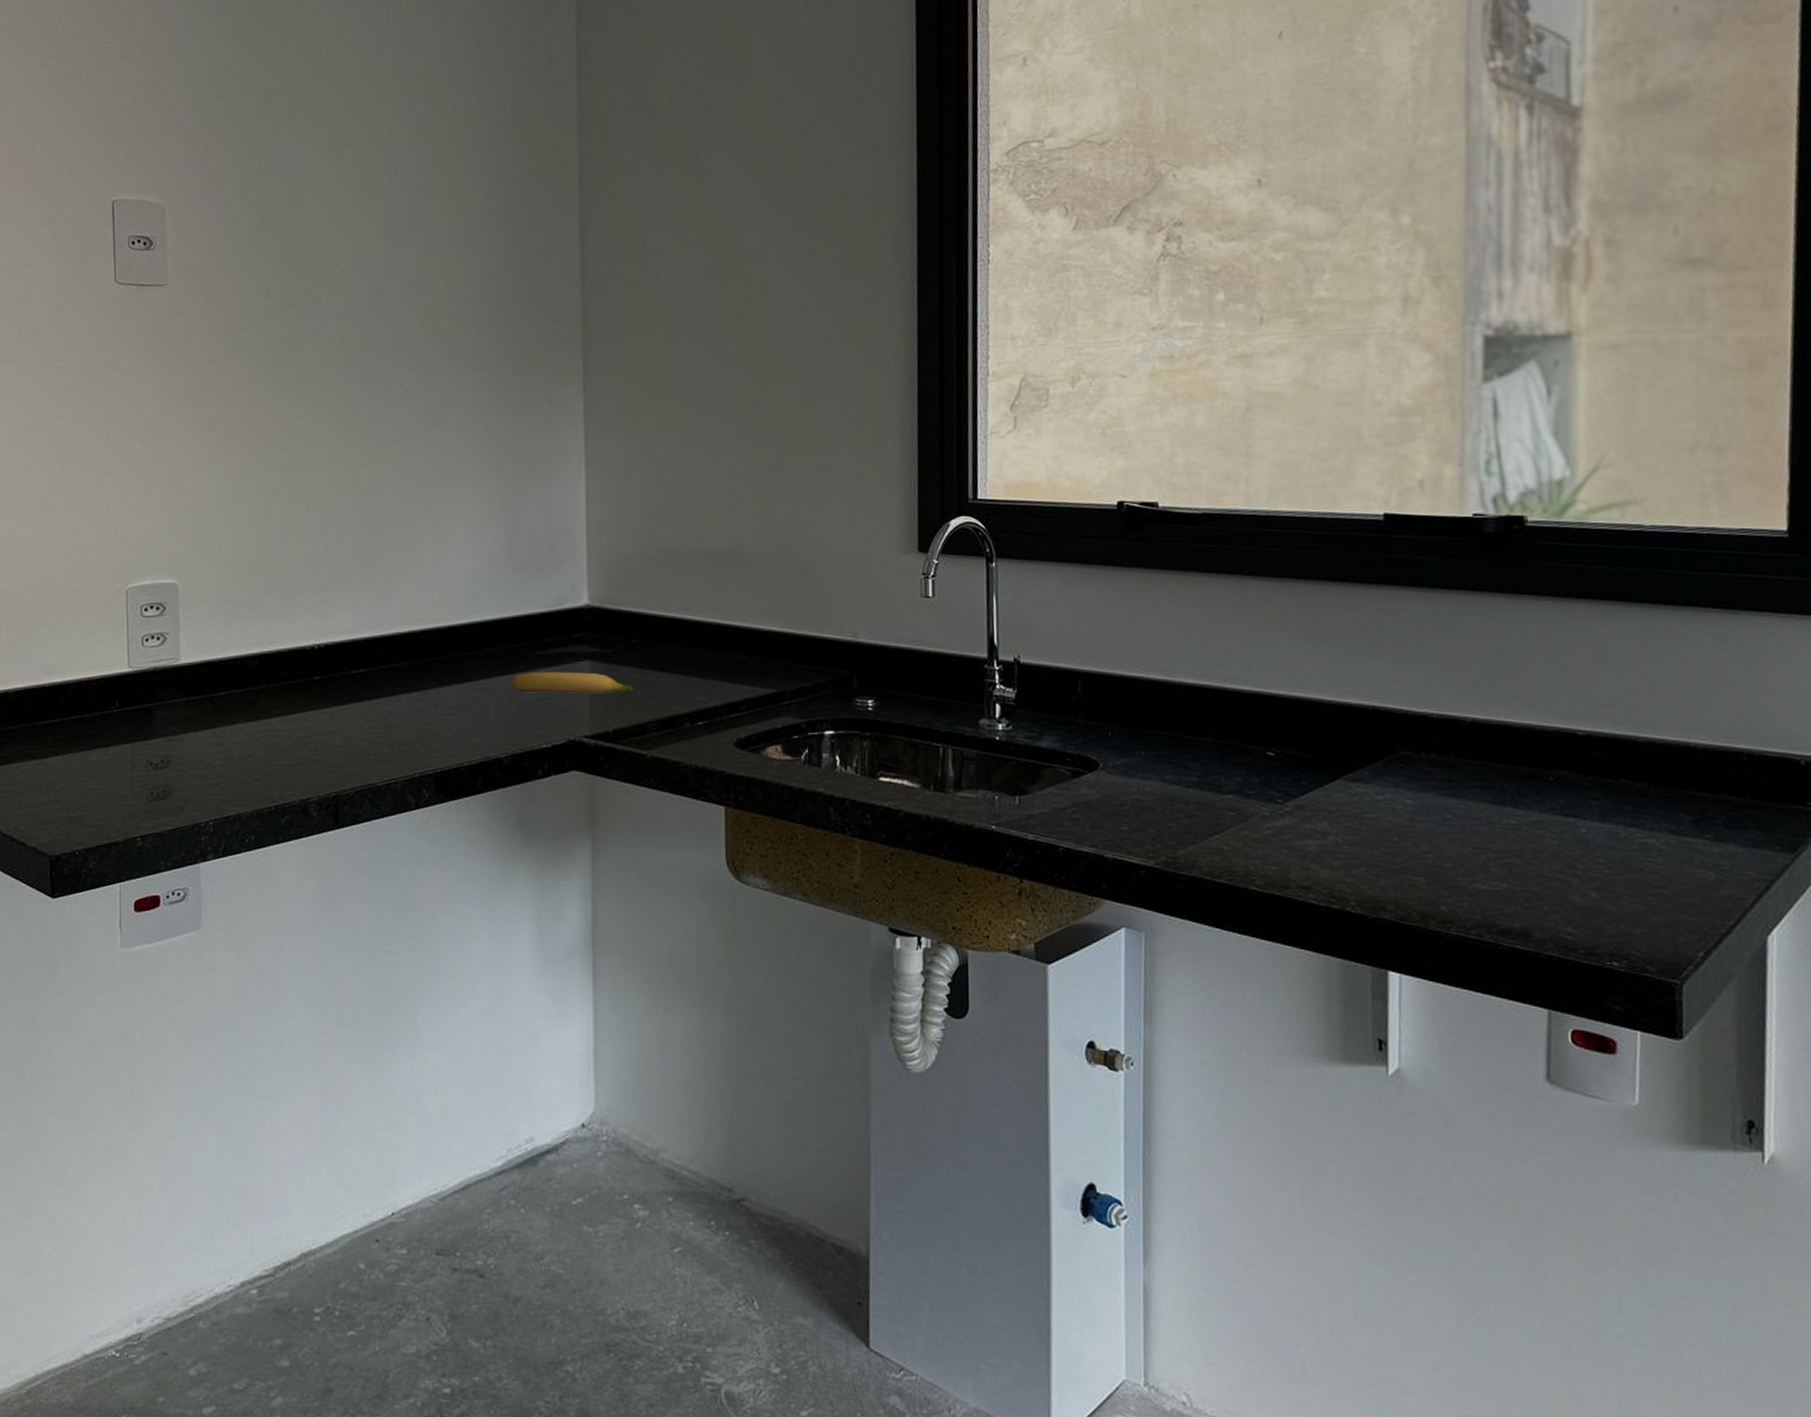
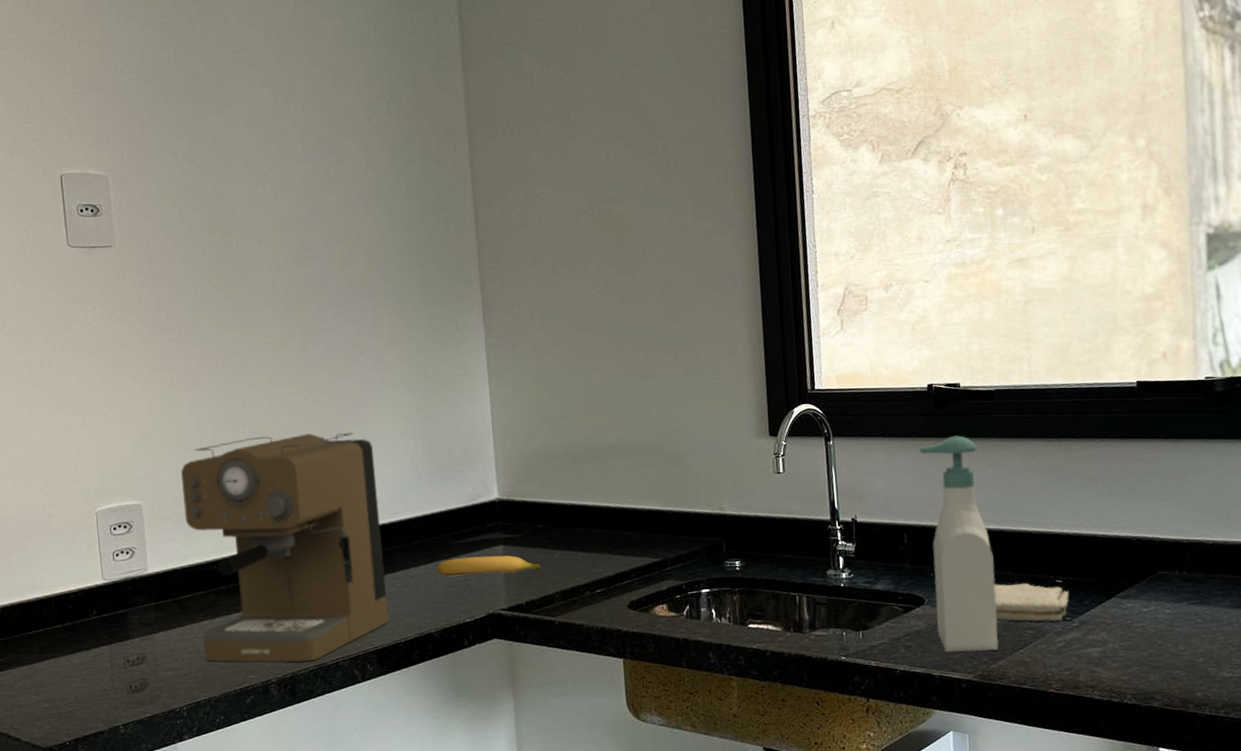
coffee maker: none [224,514,452,781] -> present [181,432,389,663]
soap bottle: none [1100,566,1190,834] -> present [917,435,999,653]
washcloth: none [1187,751,1284,803] -> present [993,583,1070,622]

